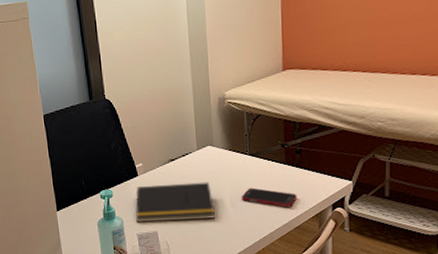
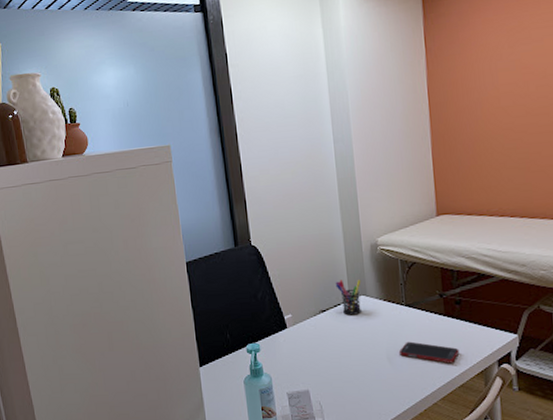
notepad: present [136,182,216,223] -> none [285,335,372,380]
pen holder: none [184,131,209,164] -> present [335,280,361,316]

